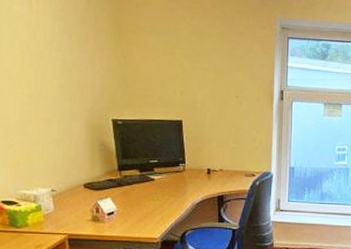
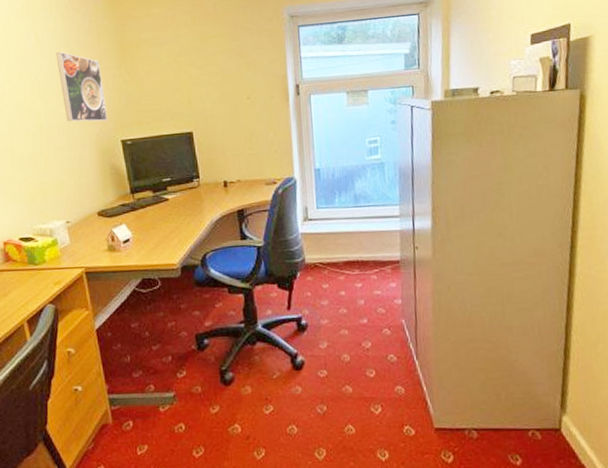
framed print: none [50,25,101,100] -> present [56,52,108,122]

